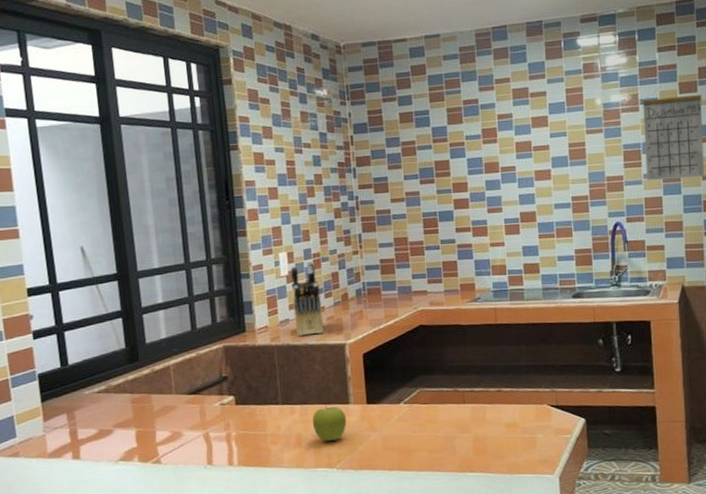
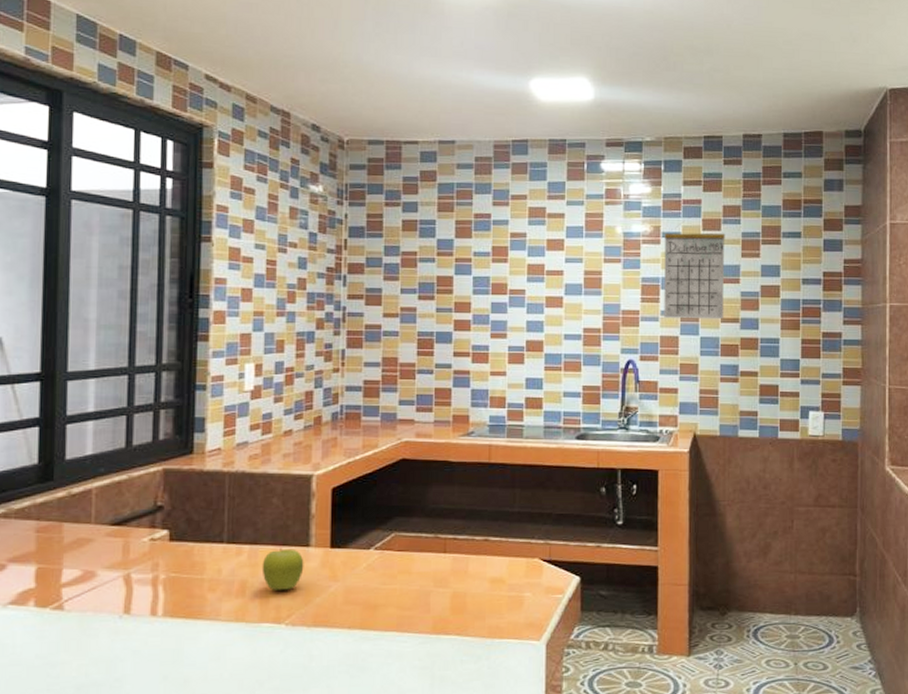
knife block: present [290,261,325,337] -> none [254,376,290,464]

